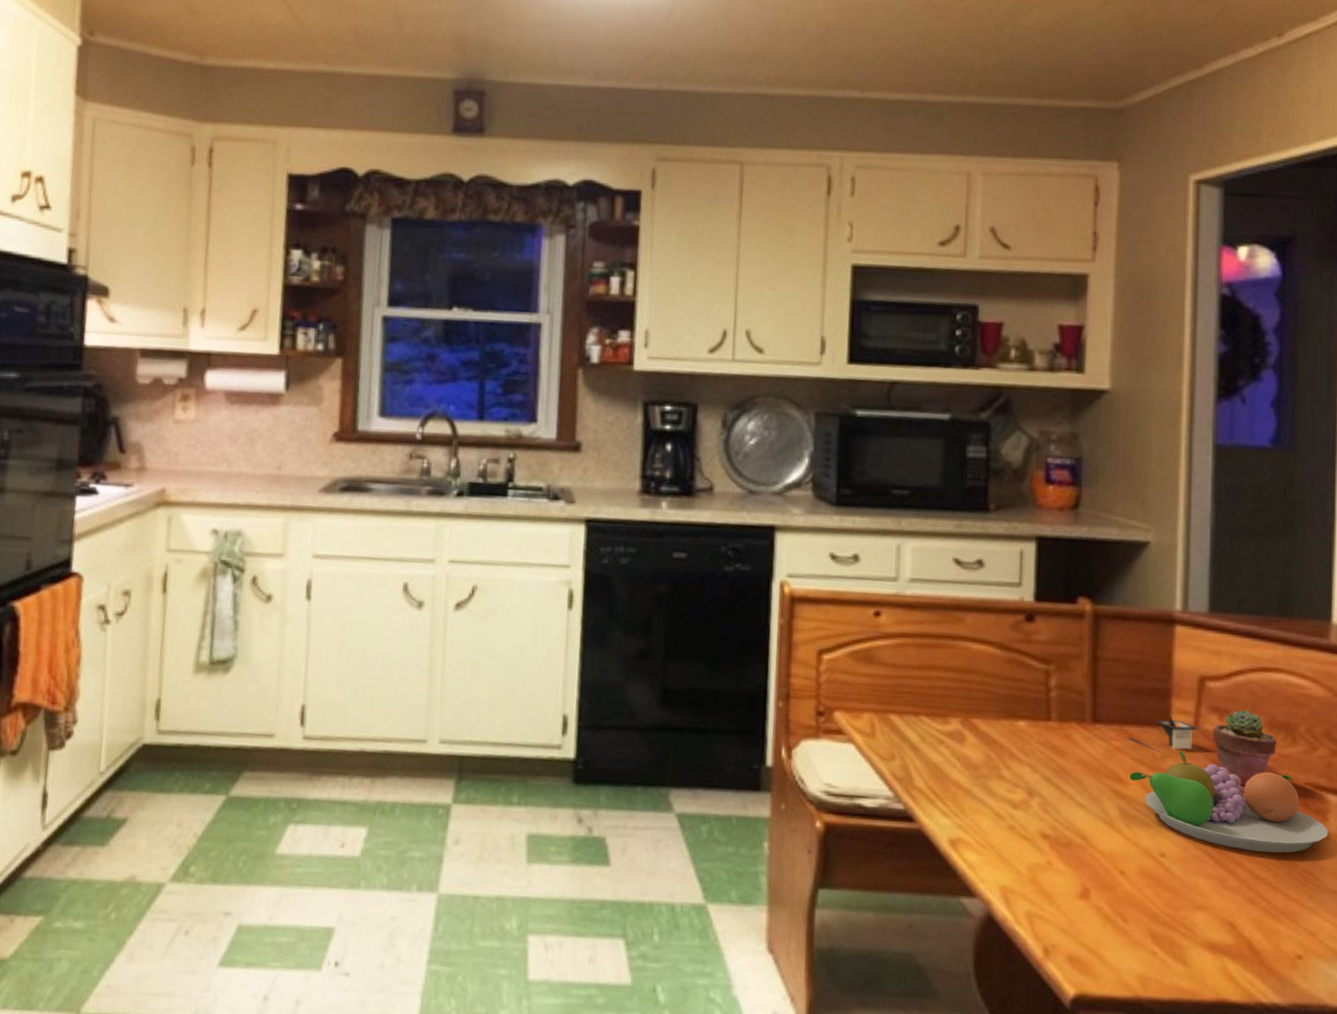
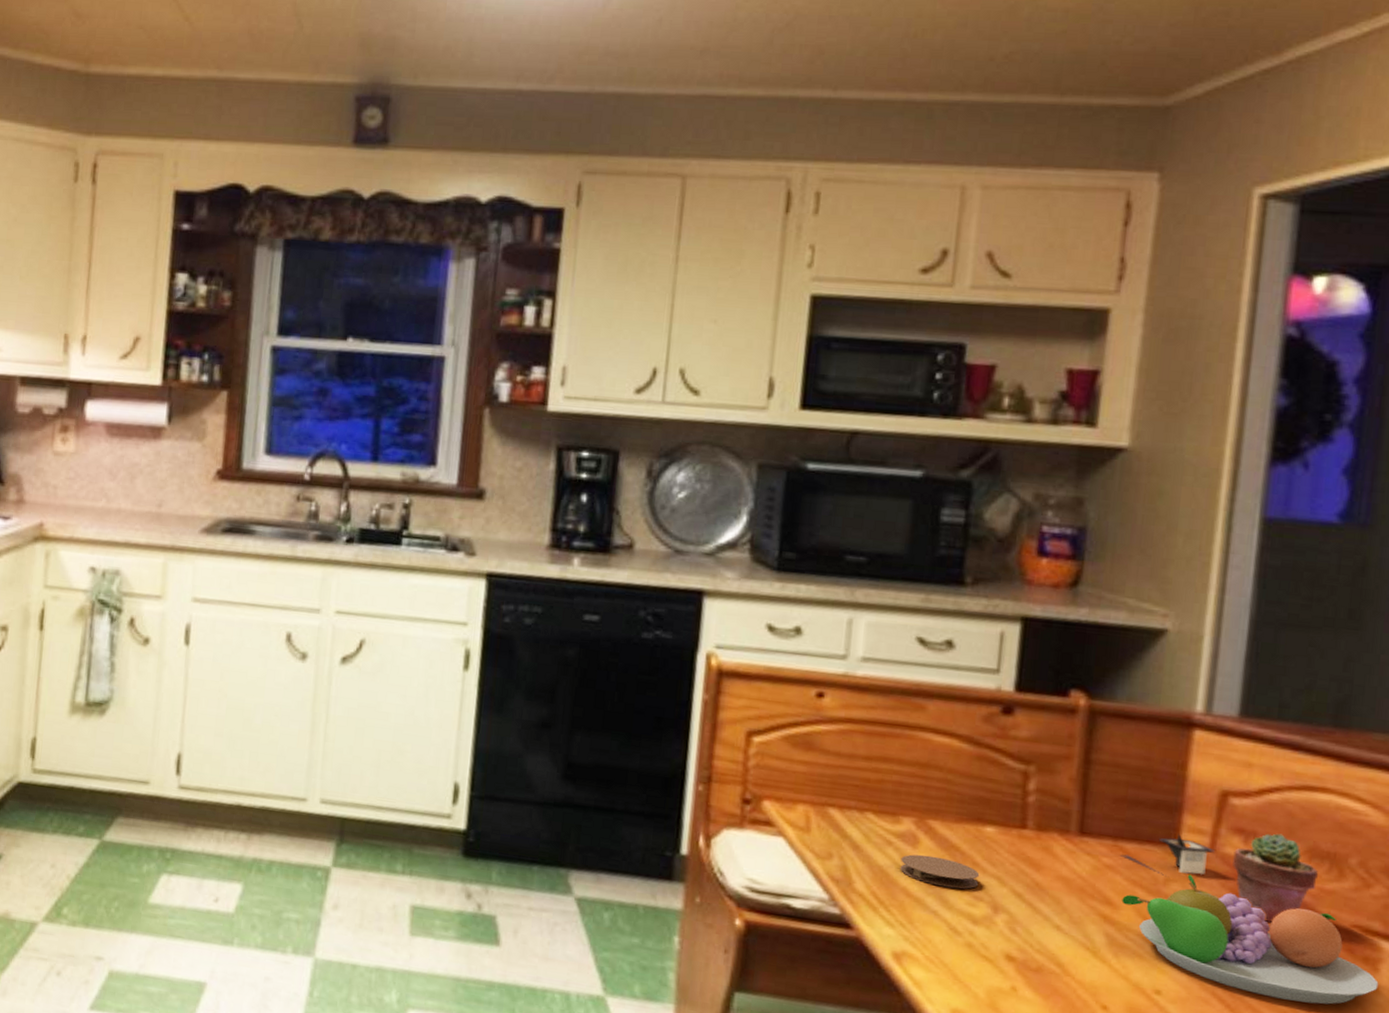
coaster: none [951,750,1016,778] -> present [900,854,980,889]

